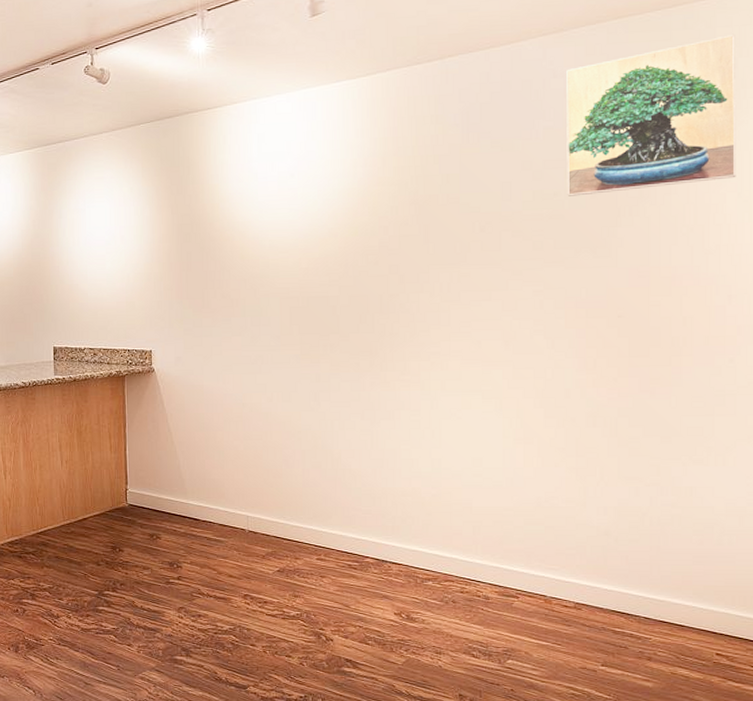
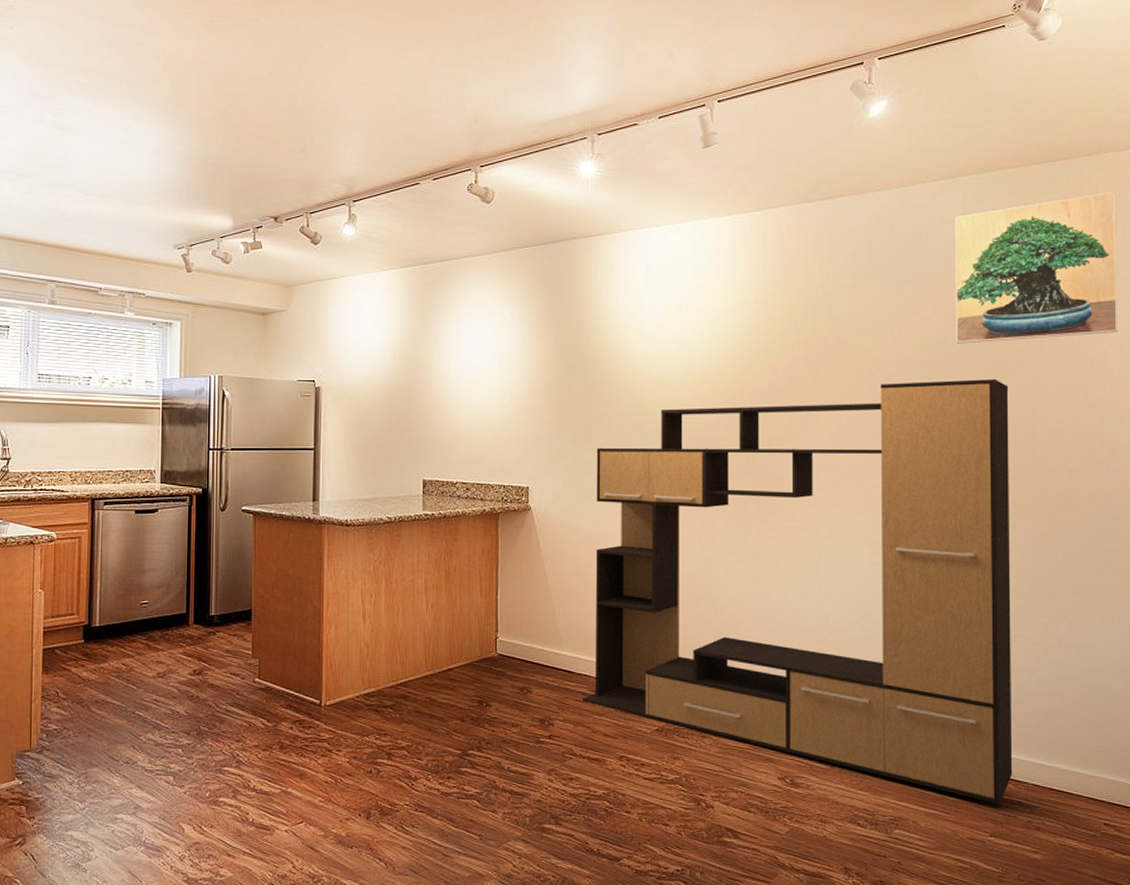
media console: none [208,229,625,637] -> present [583,378,1013,805]

